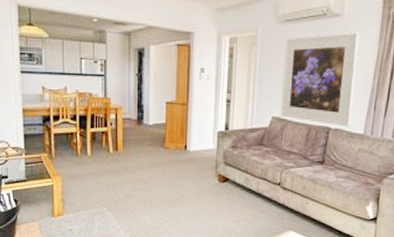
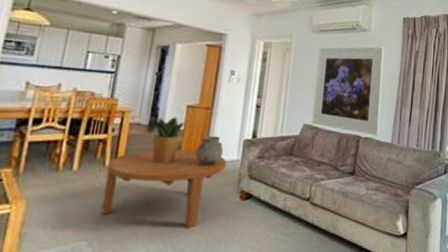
coffee table: none [111,141,204,202] -> present [100,150,227,228]
potted plant: none [137,112,167,152] -> present [149,117,186,164]
ceramic pot: none [178,128,201,153] -> present [195,135,224,165]

